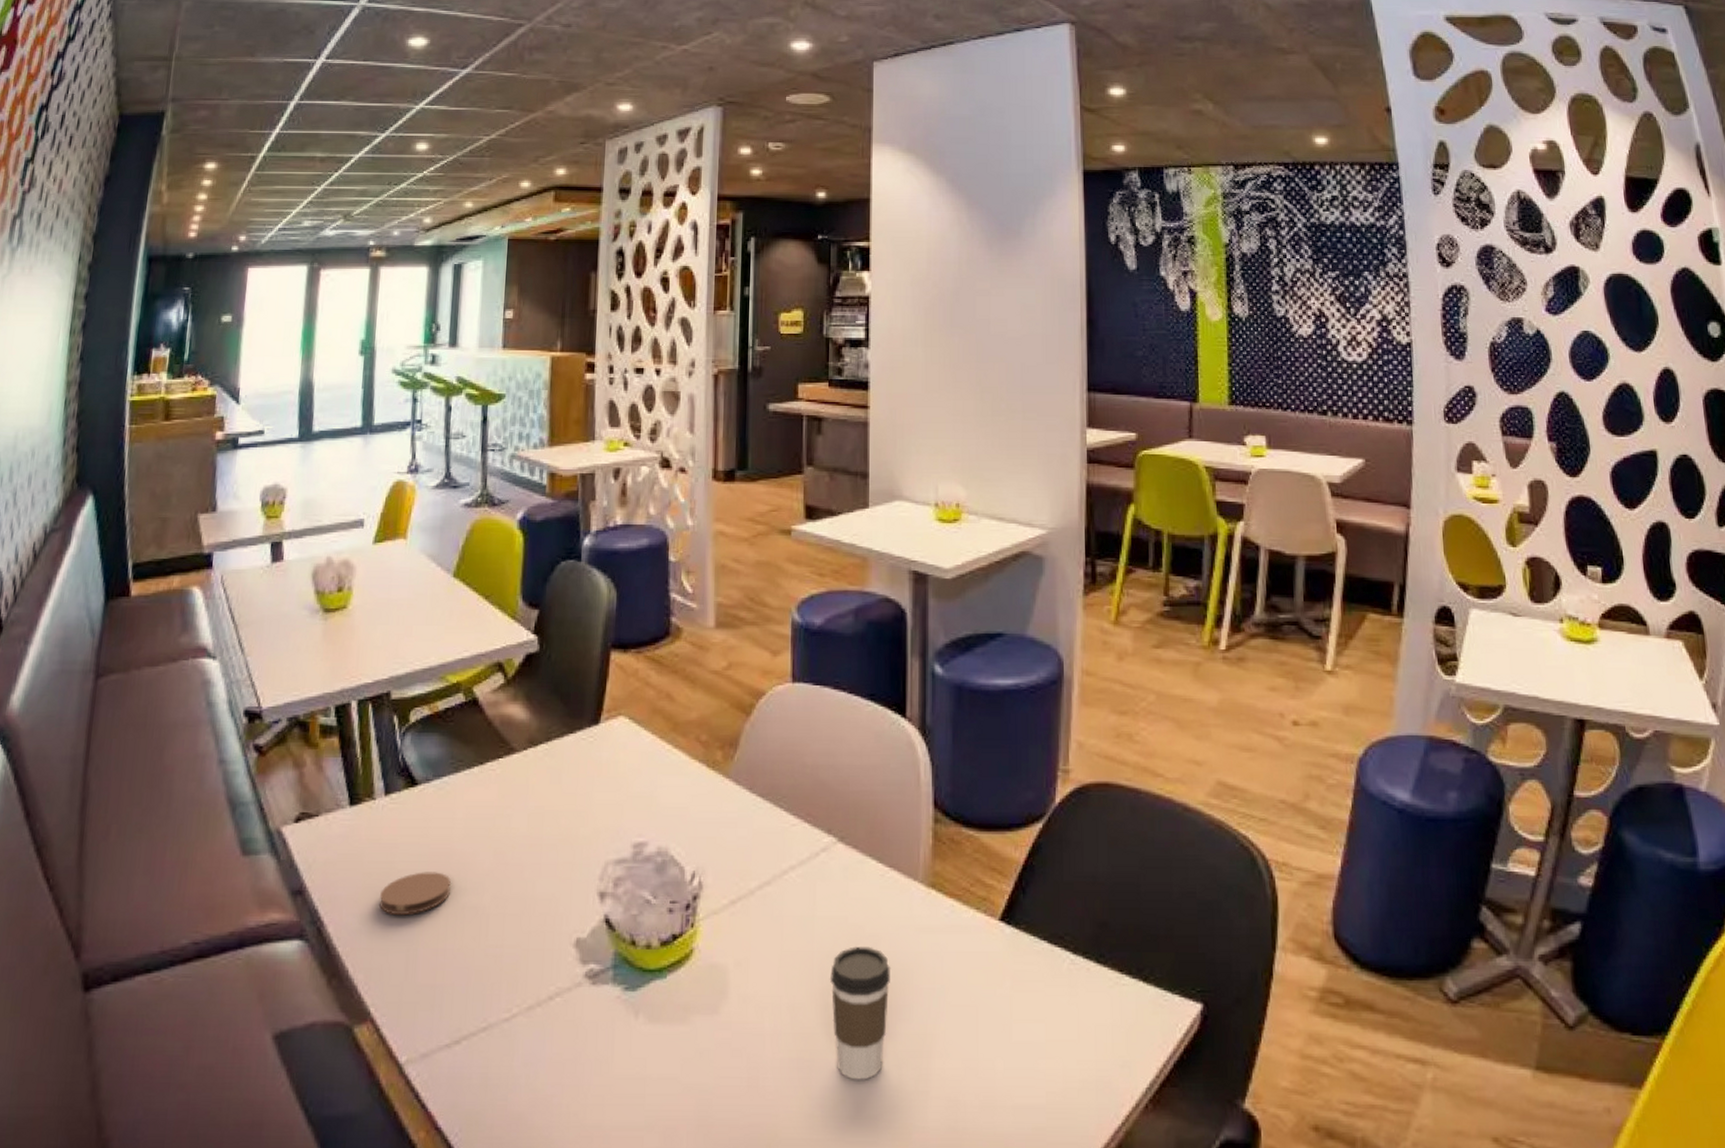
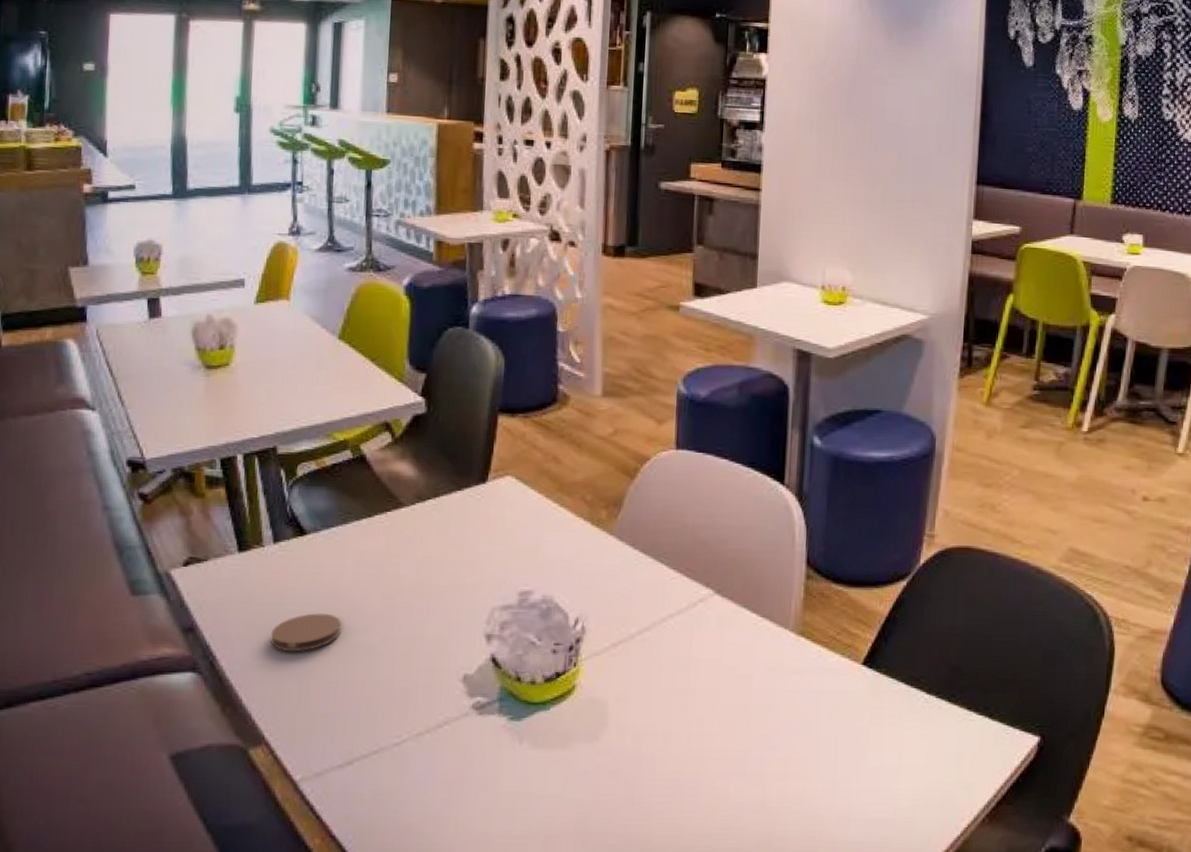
coffee cup: present [830,946,891,1080] -> none [703,685,761,798]

